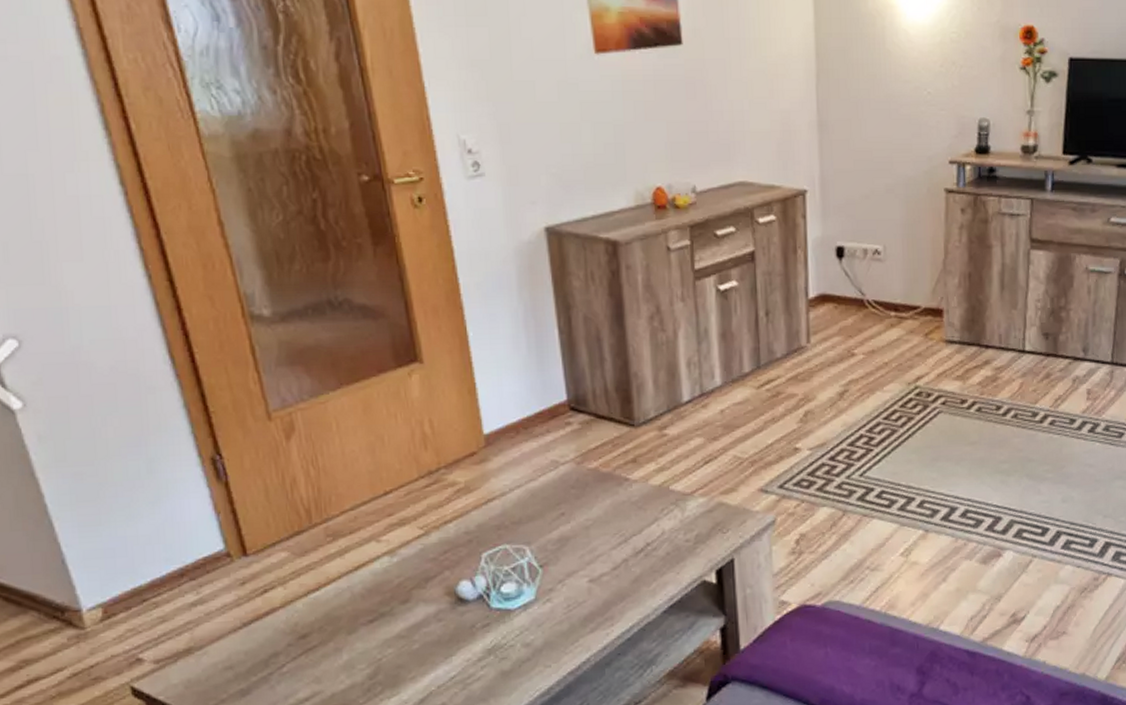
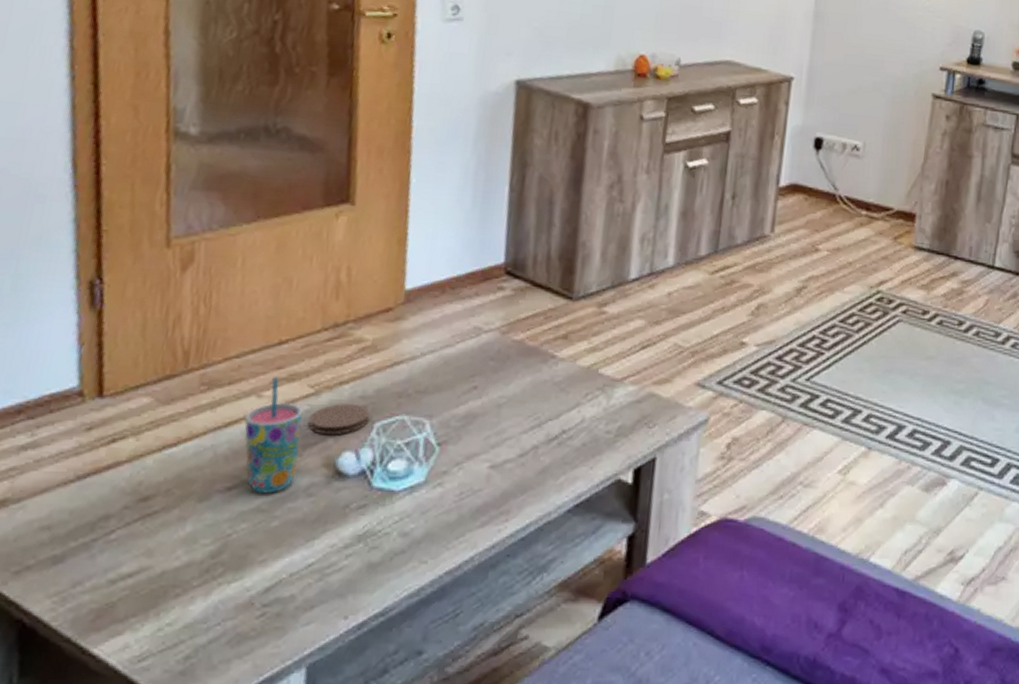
cup: none [371,523,424,623] -> present [244,377,303,494]
coaster: none [424,539,477,568] -> present [308,404,370,434]

